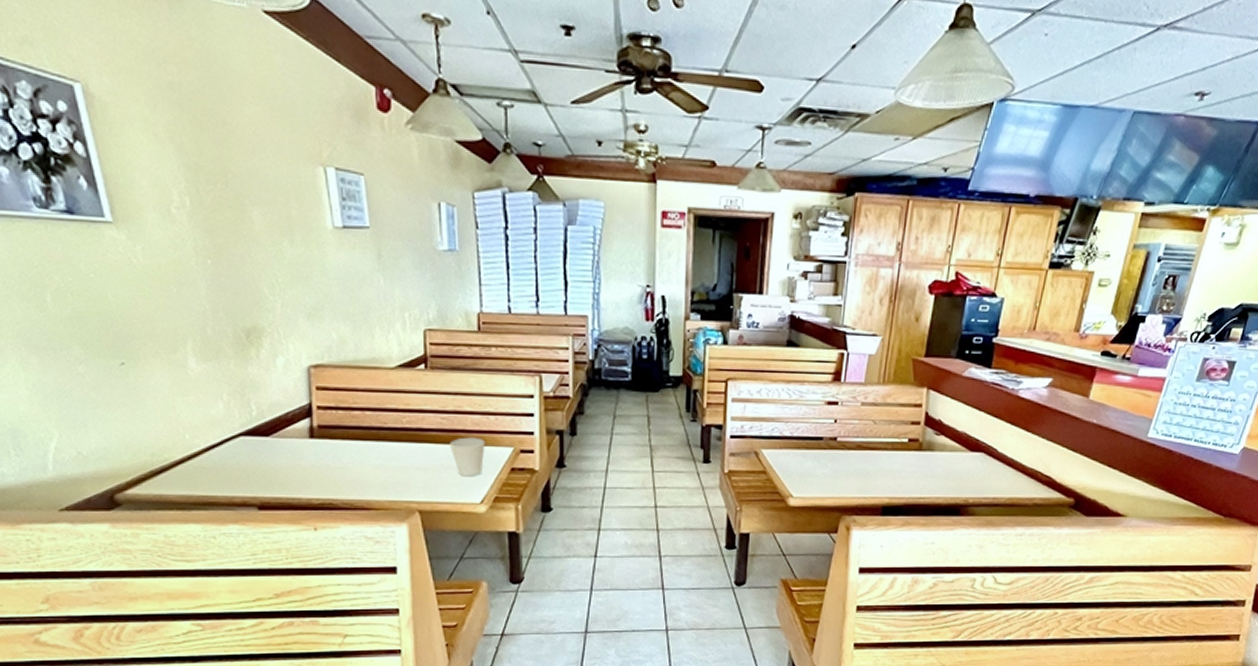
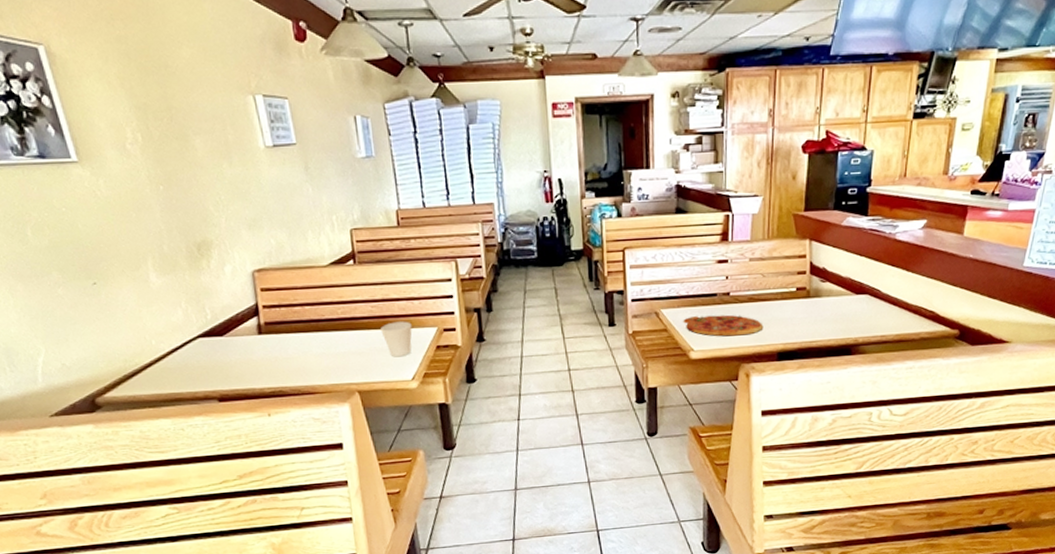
pizza: none [784,459,870,485] -> present [683,315,764,337]

